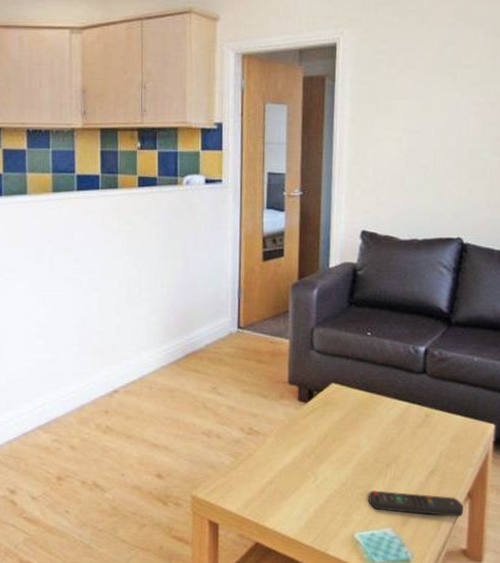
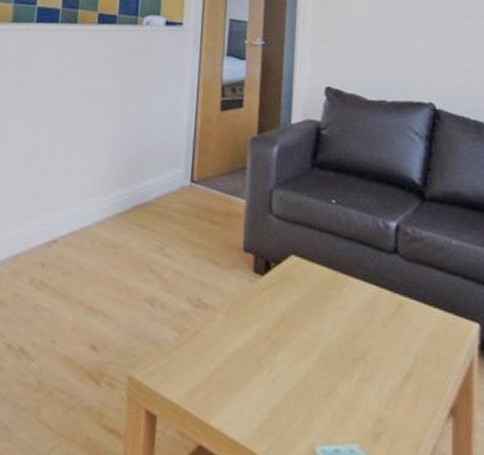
remote control: present [369,490,464,517] -> none [332,393,447,440]

